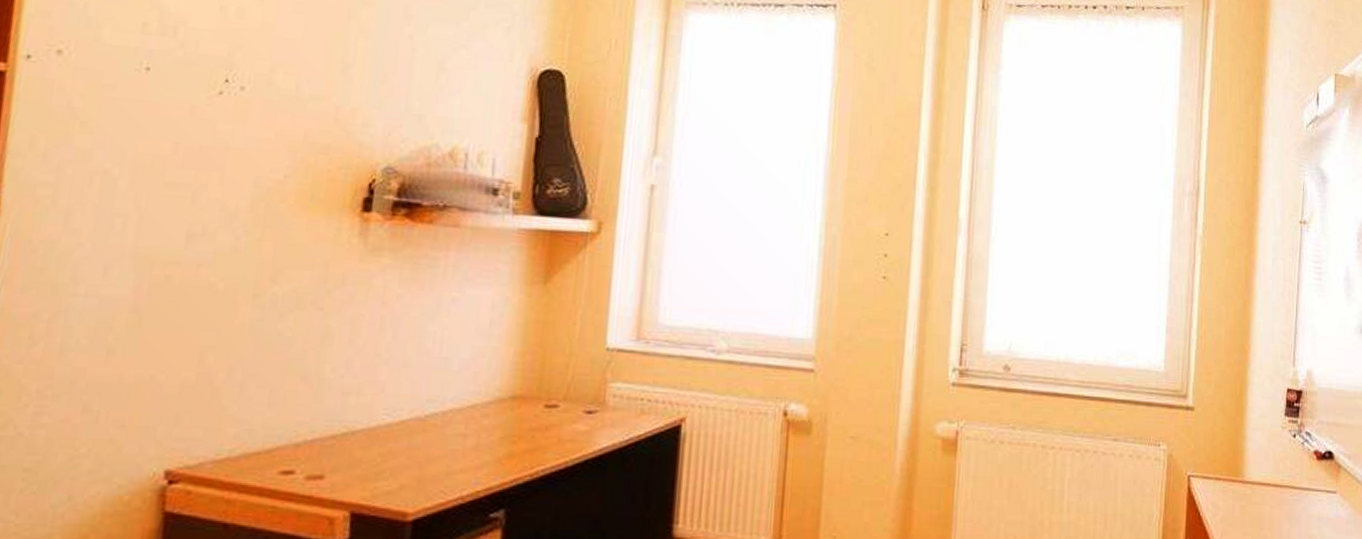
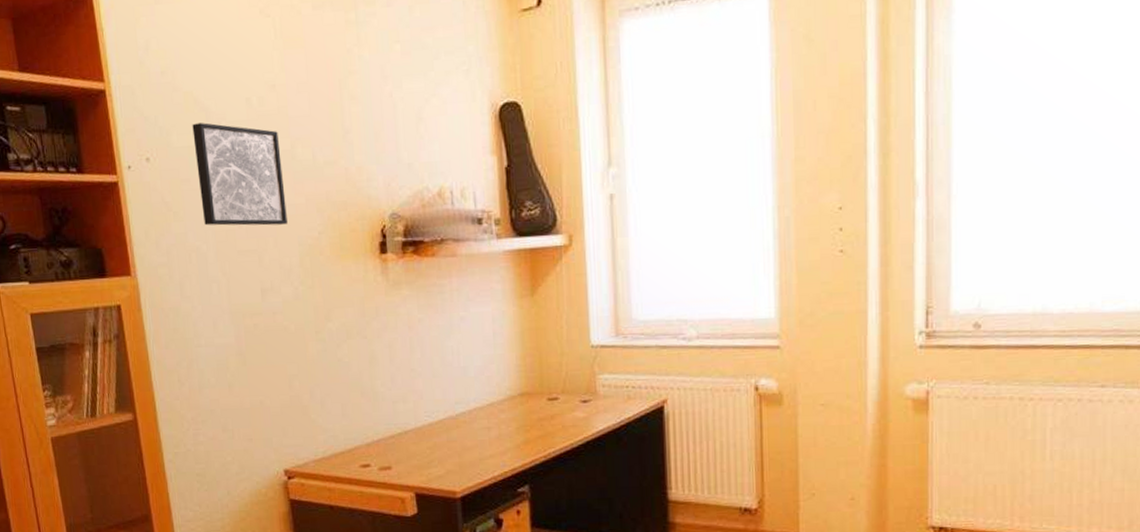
wall art: none [123,21,255,160] -> present [192,122,288,226]

